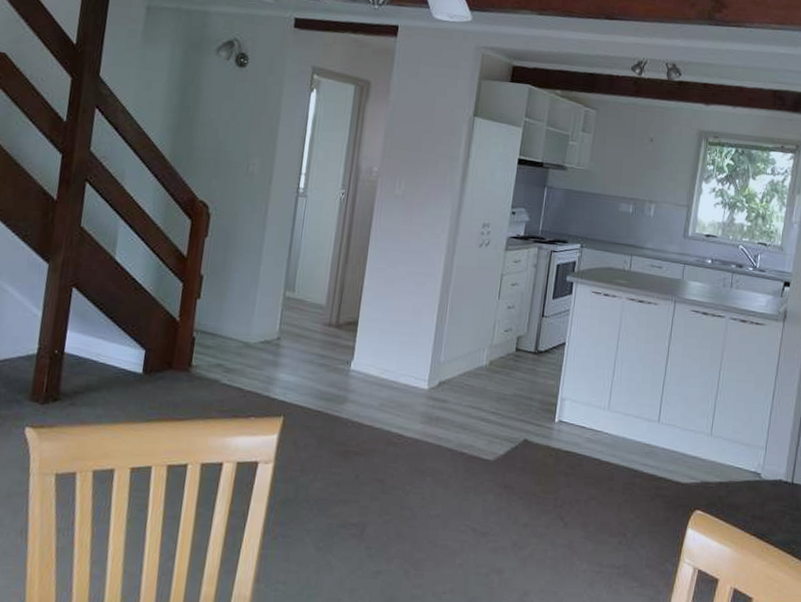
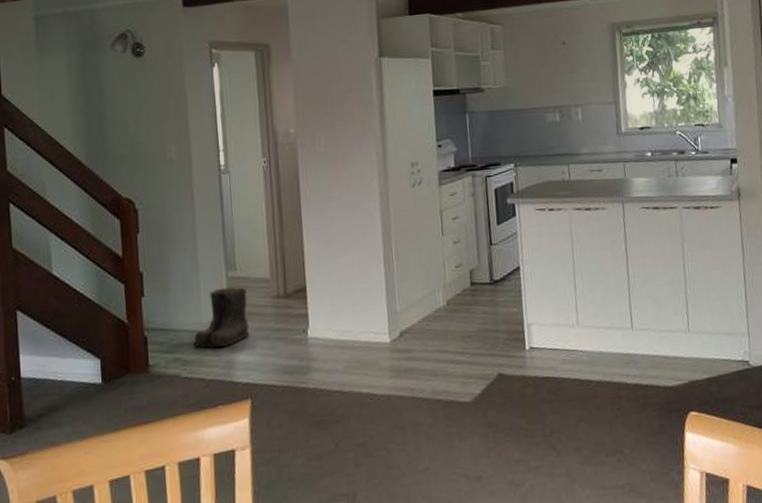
boots: none [238,305,301,362] -> present [193,287,250,348]

